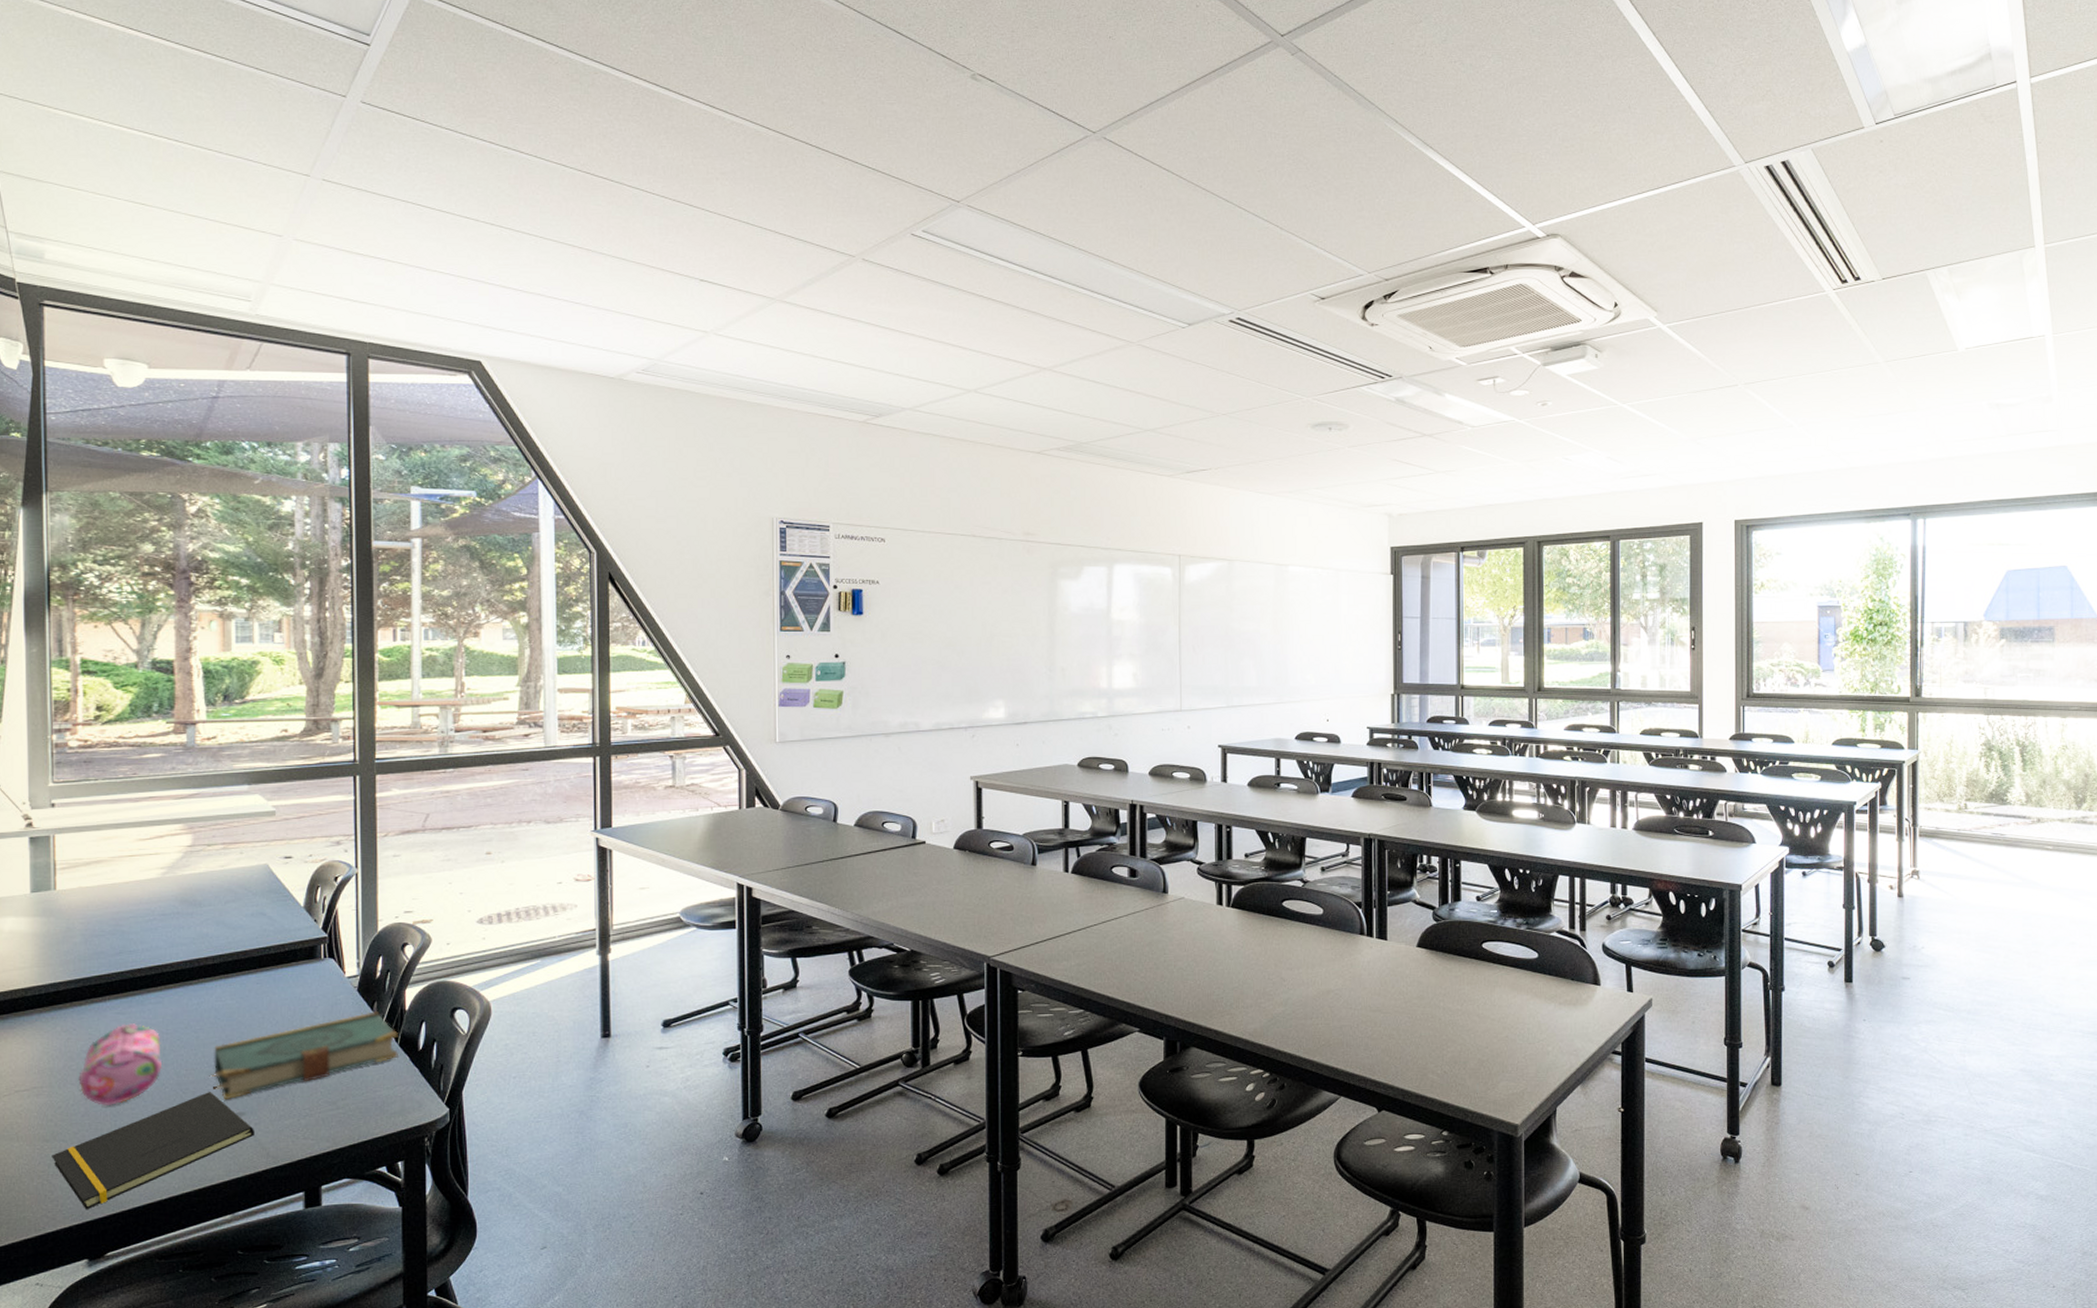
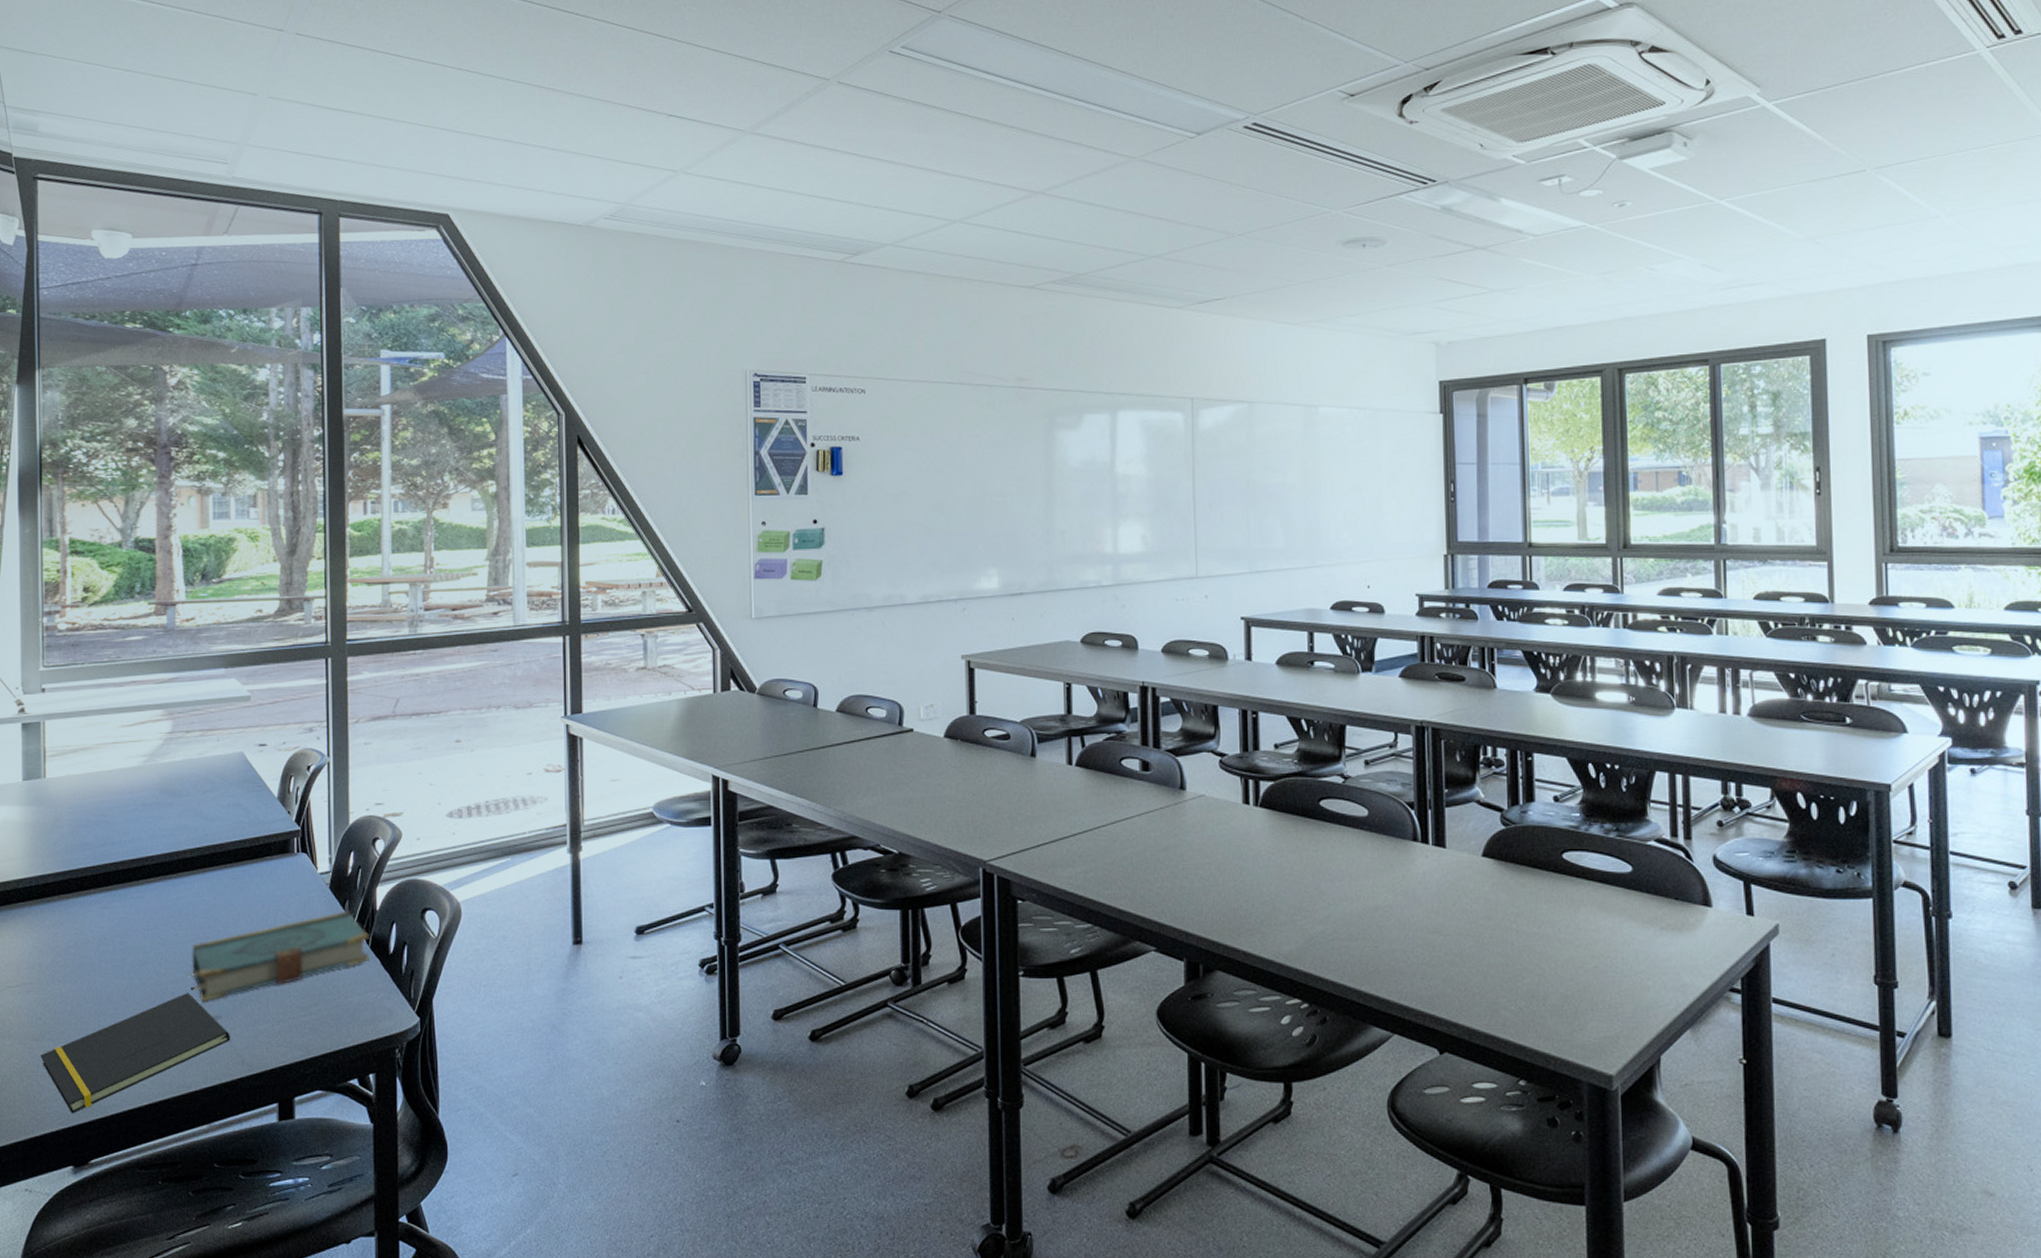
pencil case: present [78,1023,163,1105] -> none [65,919,144,1004]

